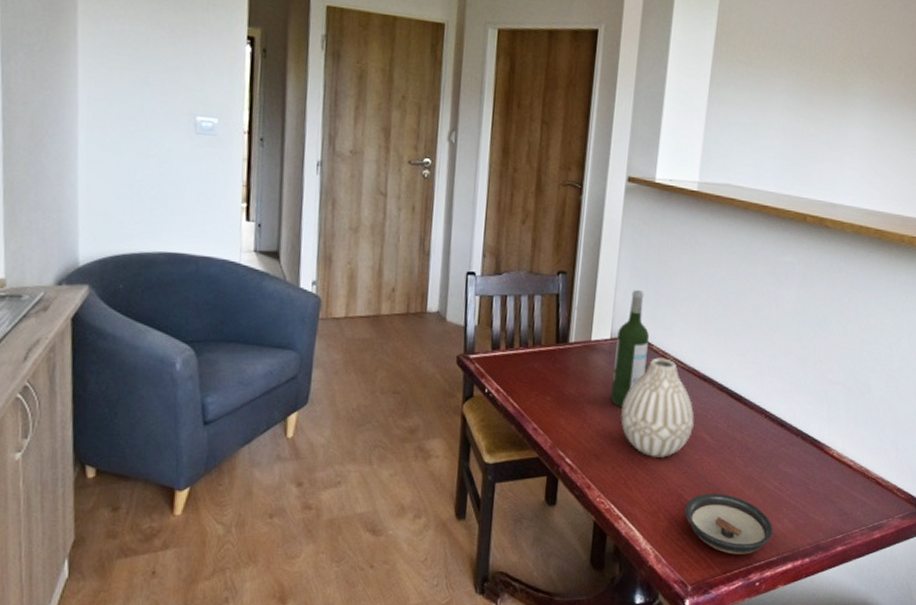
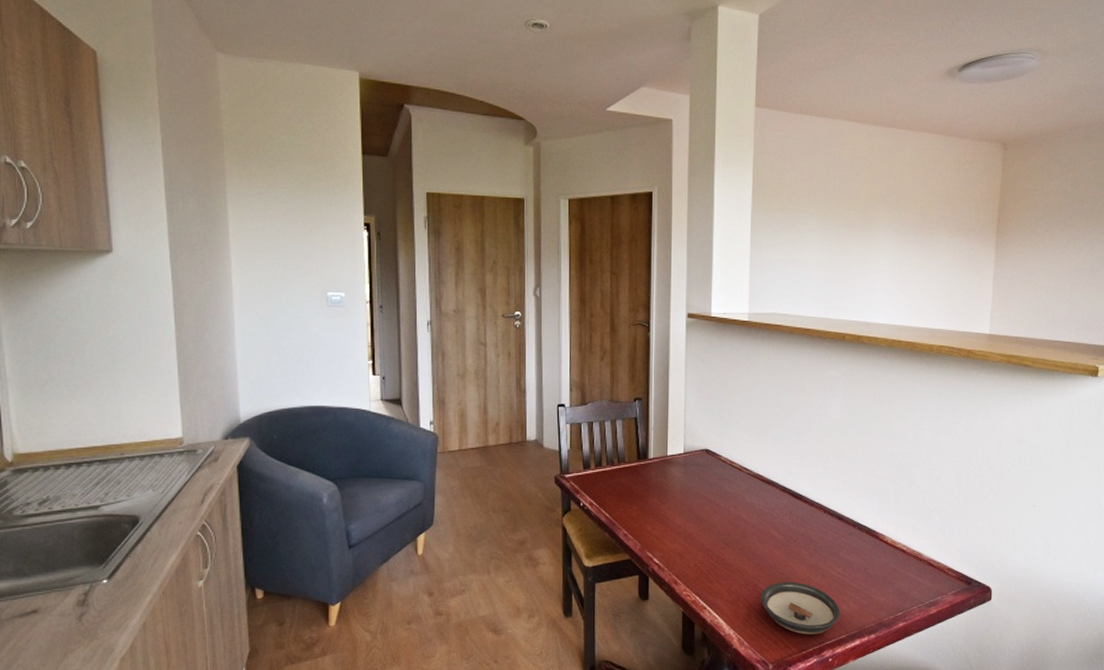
wine bottle: present [610,289,650,407] -> none [688,409,718,511]
vase: present [621,357,695,458] -> none [698,466,762,553]

